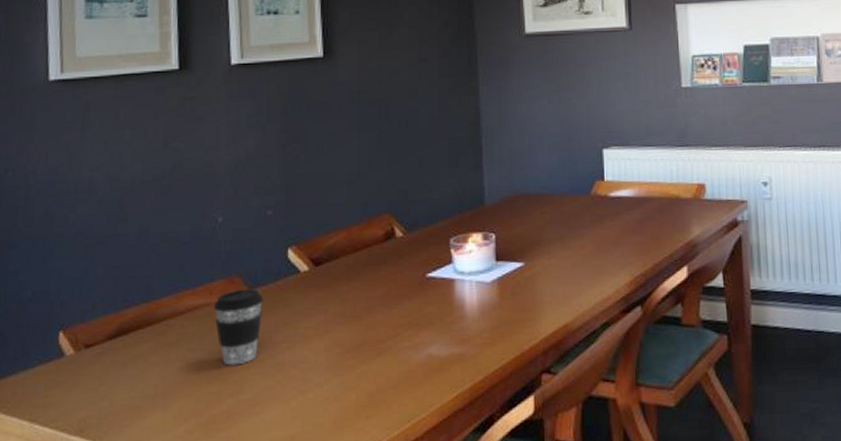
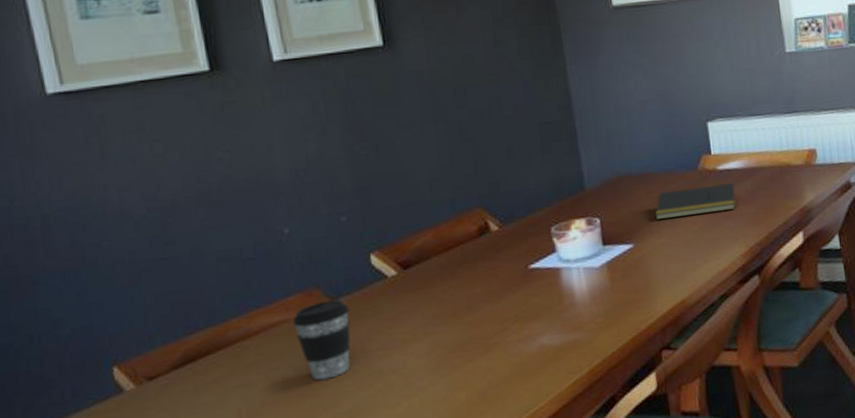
notepad: none [548,210,625,241] -> present [655,182,736,220]

